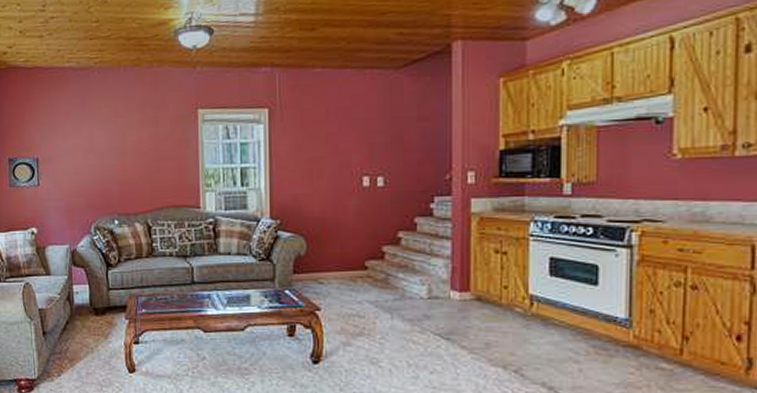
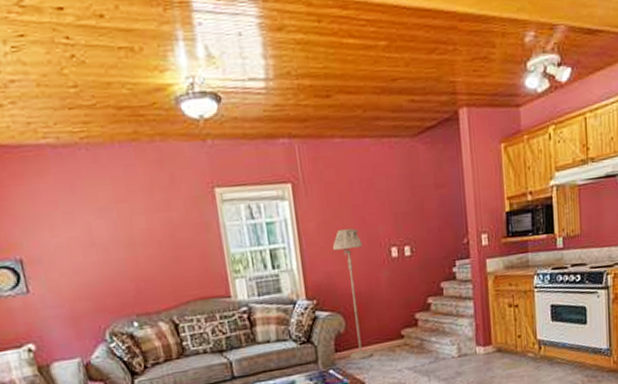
floor lamp: none [303,155,332,285] -> present [333,228,373,359]

